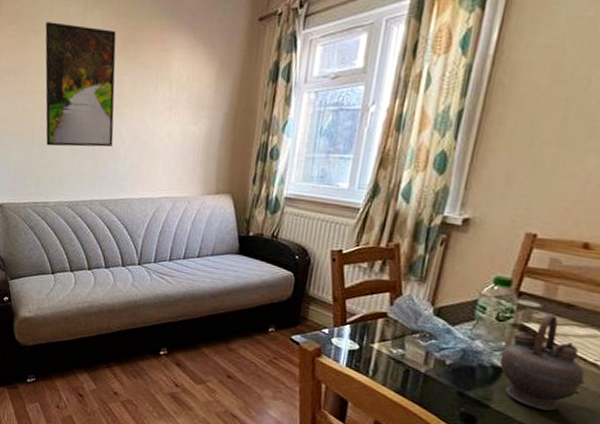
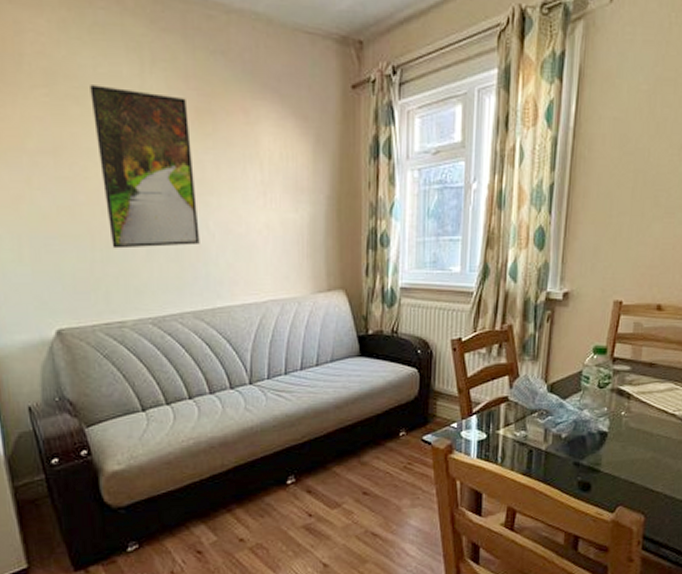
teapot: present [499,313,585,411] -> none [604,374,668,464]

